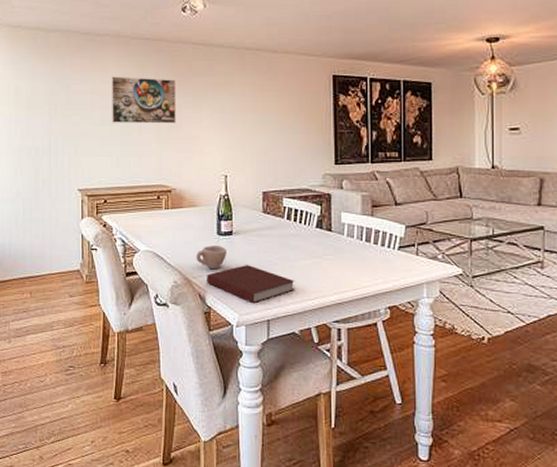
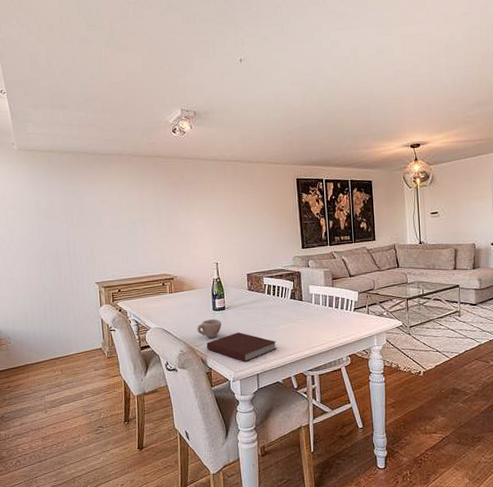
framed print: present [112,76,176,124] -> none [118,187,174,226]

